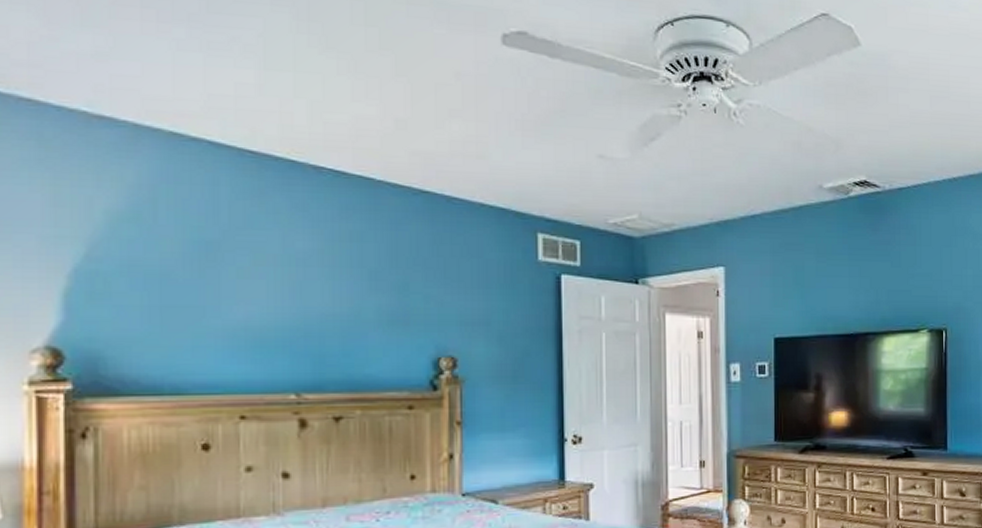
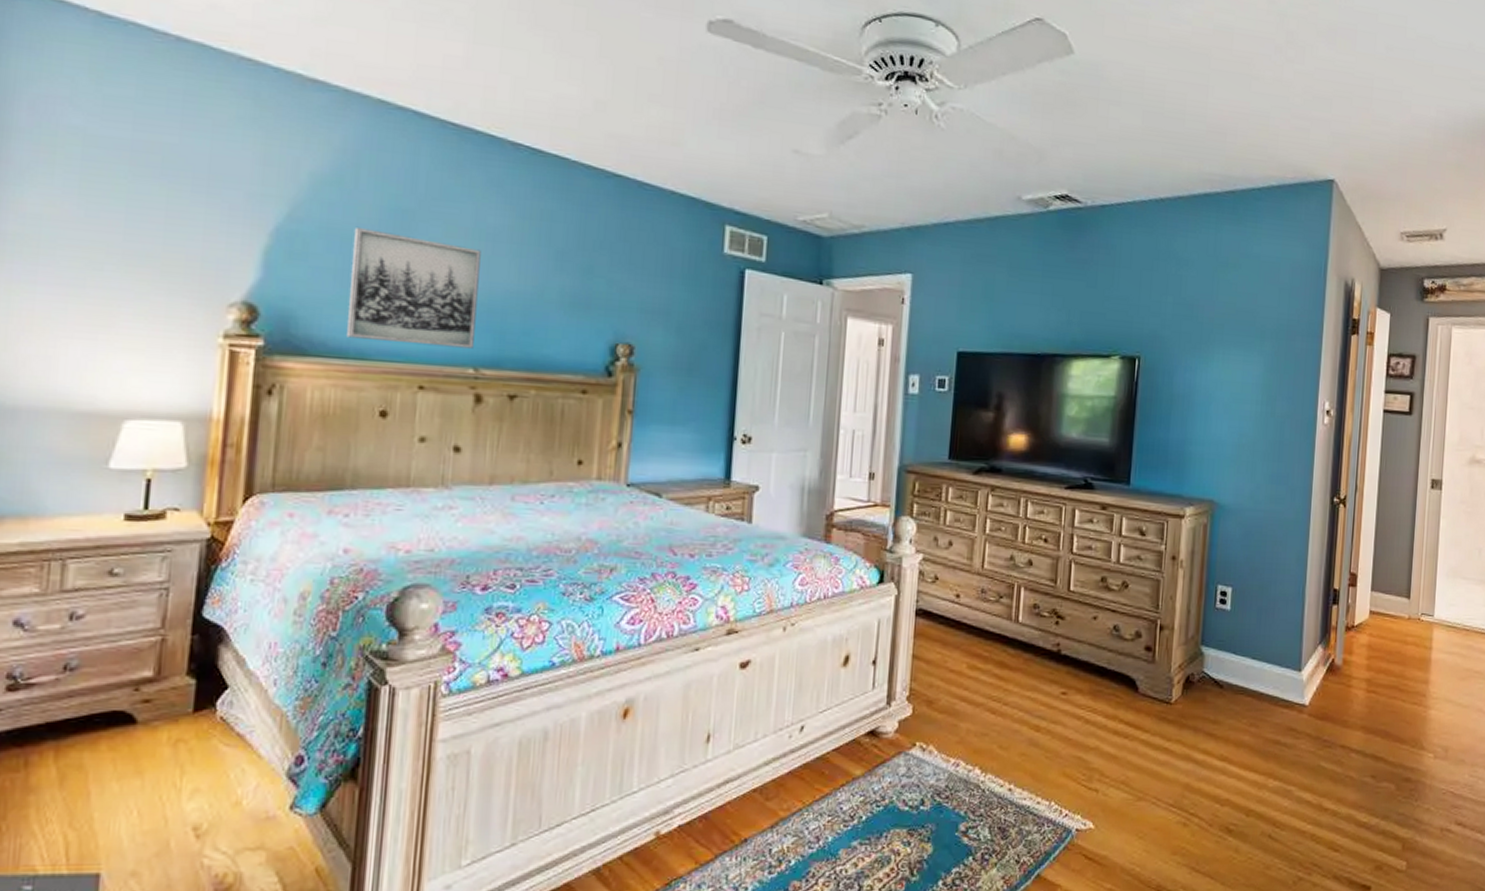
wall art: none [157,263,293,375] -> present [345,228,481,349]

